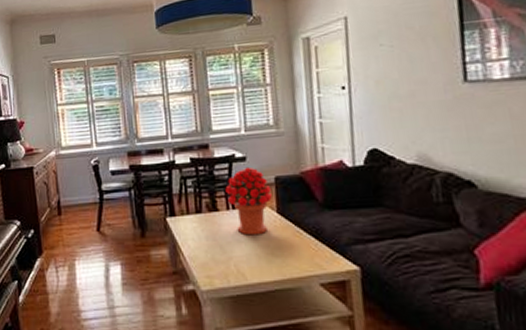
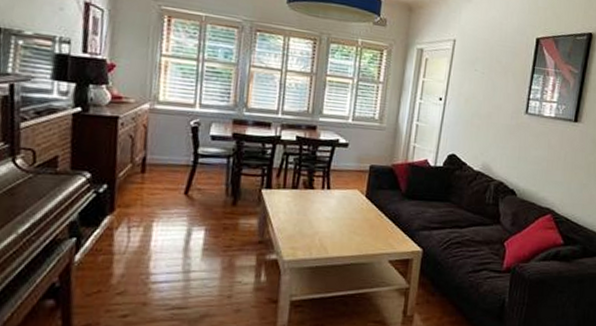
bouquet: present [225,166,272,236] -> none [324,152,365,215]

